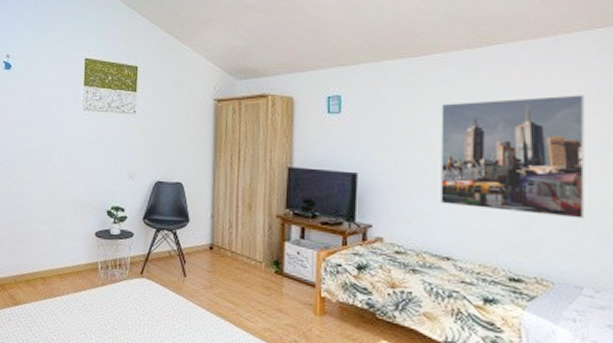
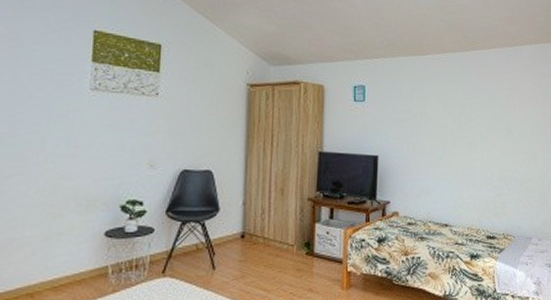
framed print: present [441,95,586,219] -> none [441,92,533,186]

